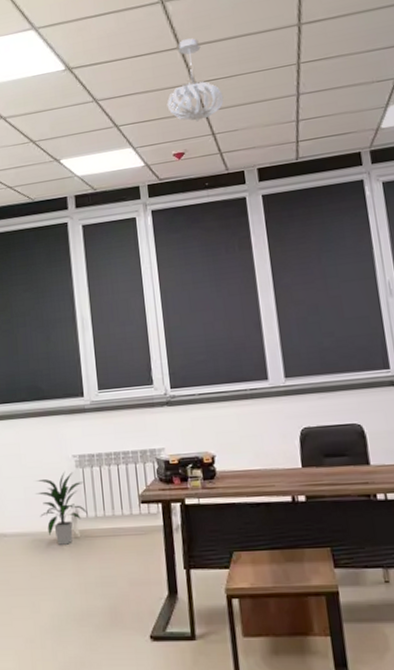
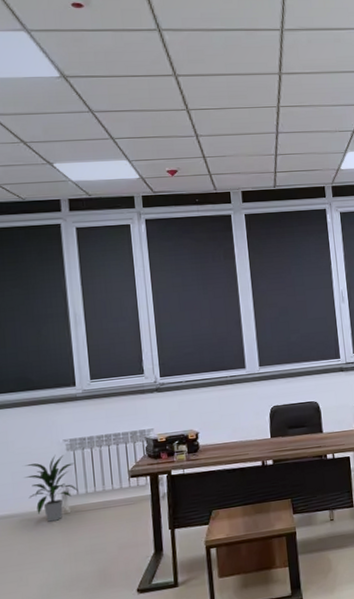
pendant light: present [167,38,224,122] -> none [162,68,214,144]

